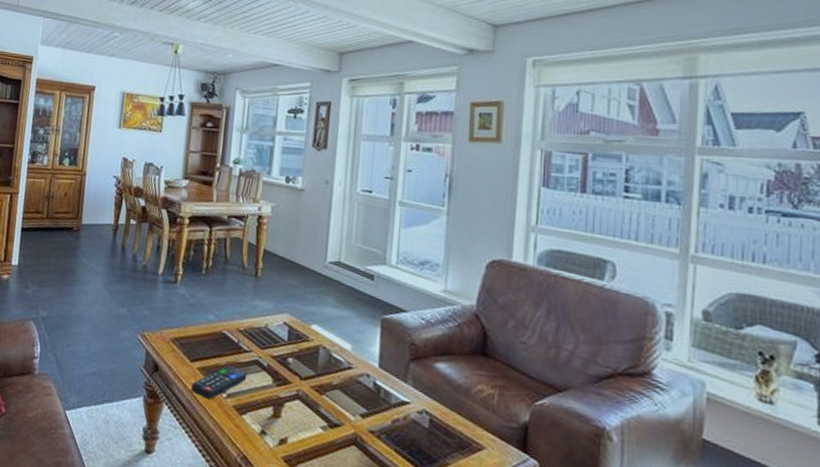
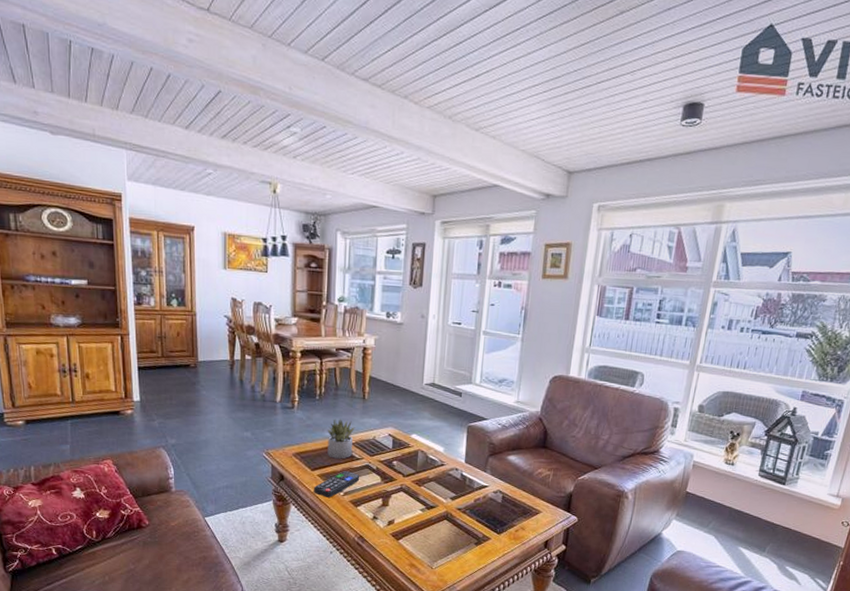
succulent plant: none [210,298,245,350] -> present [327,419,355,459]

